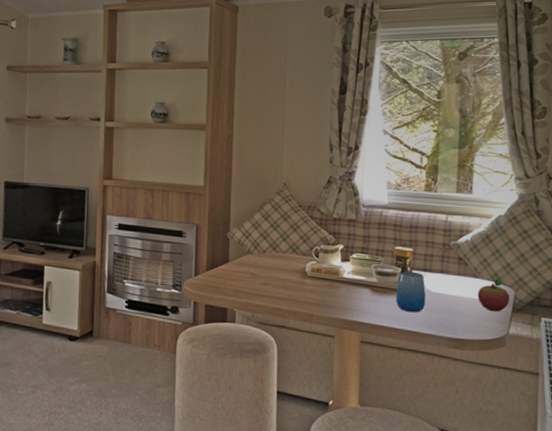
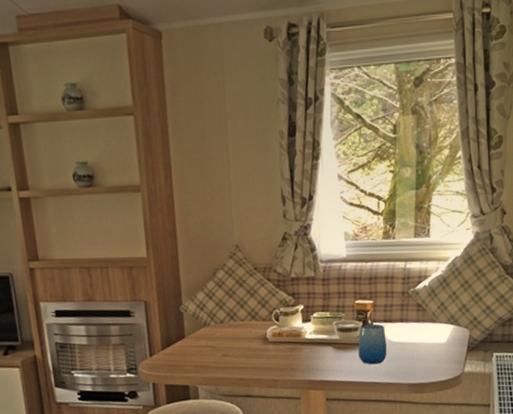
fruit: present [477,278,510,312] -> none [435,320,465,353]

